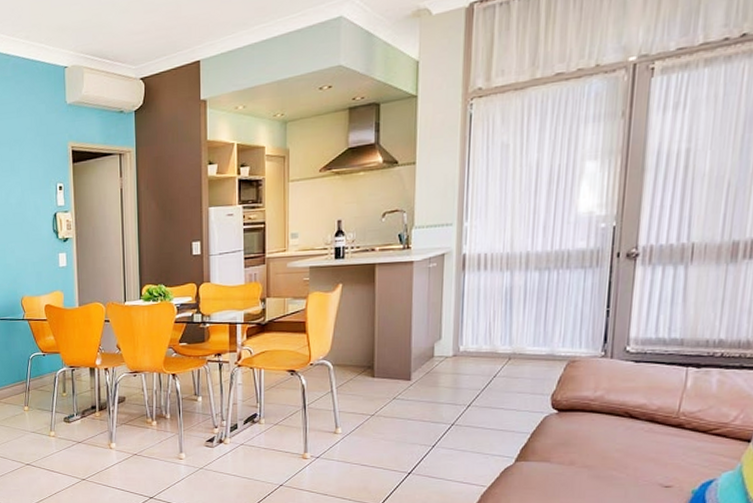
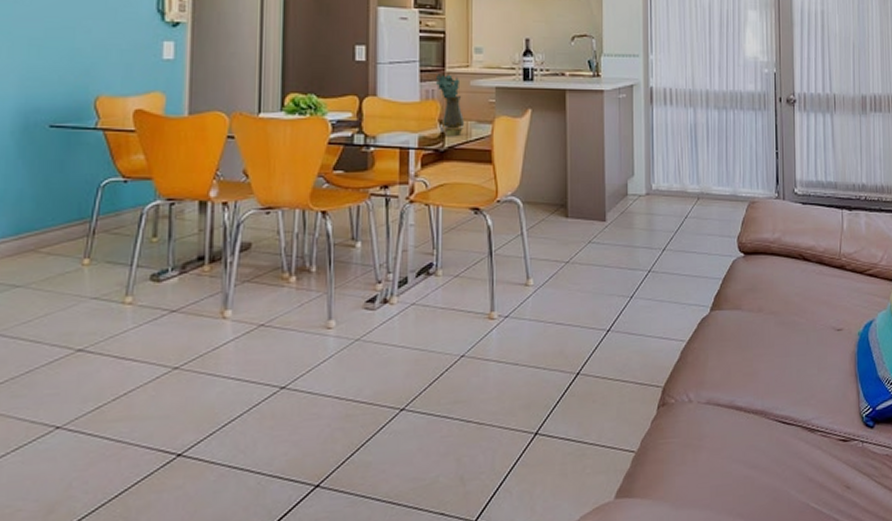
vase: none [257,258,283,311] -> present [435,72,465,136]

